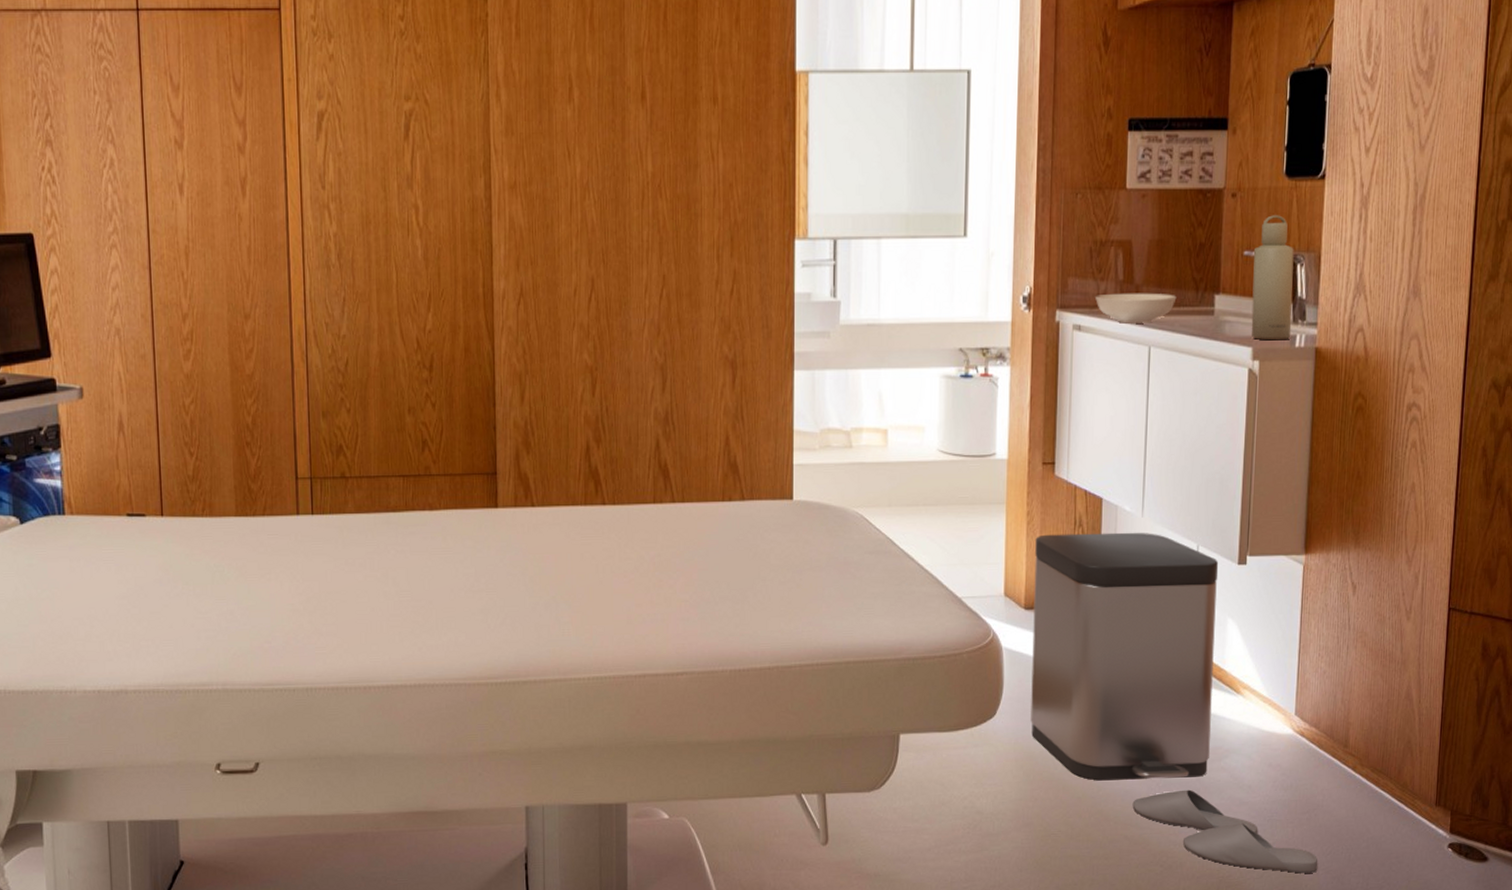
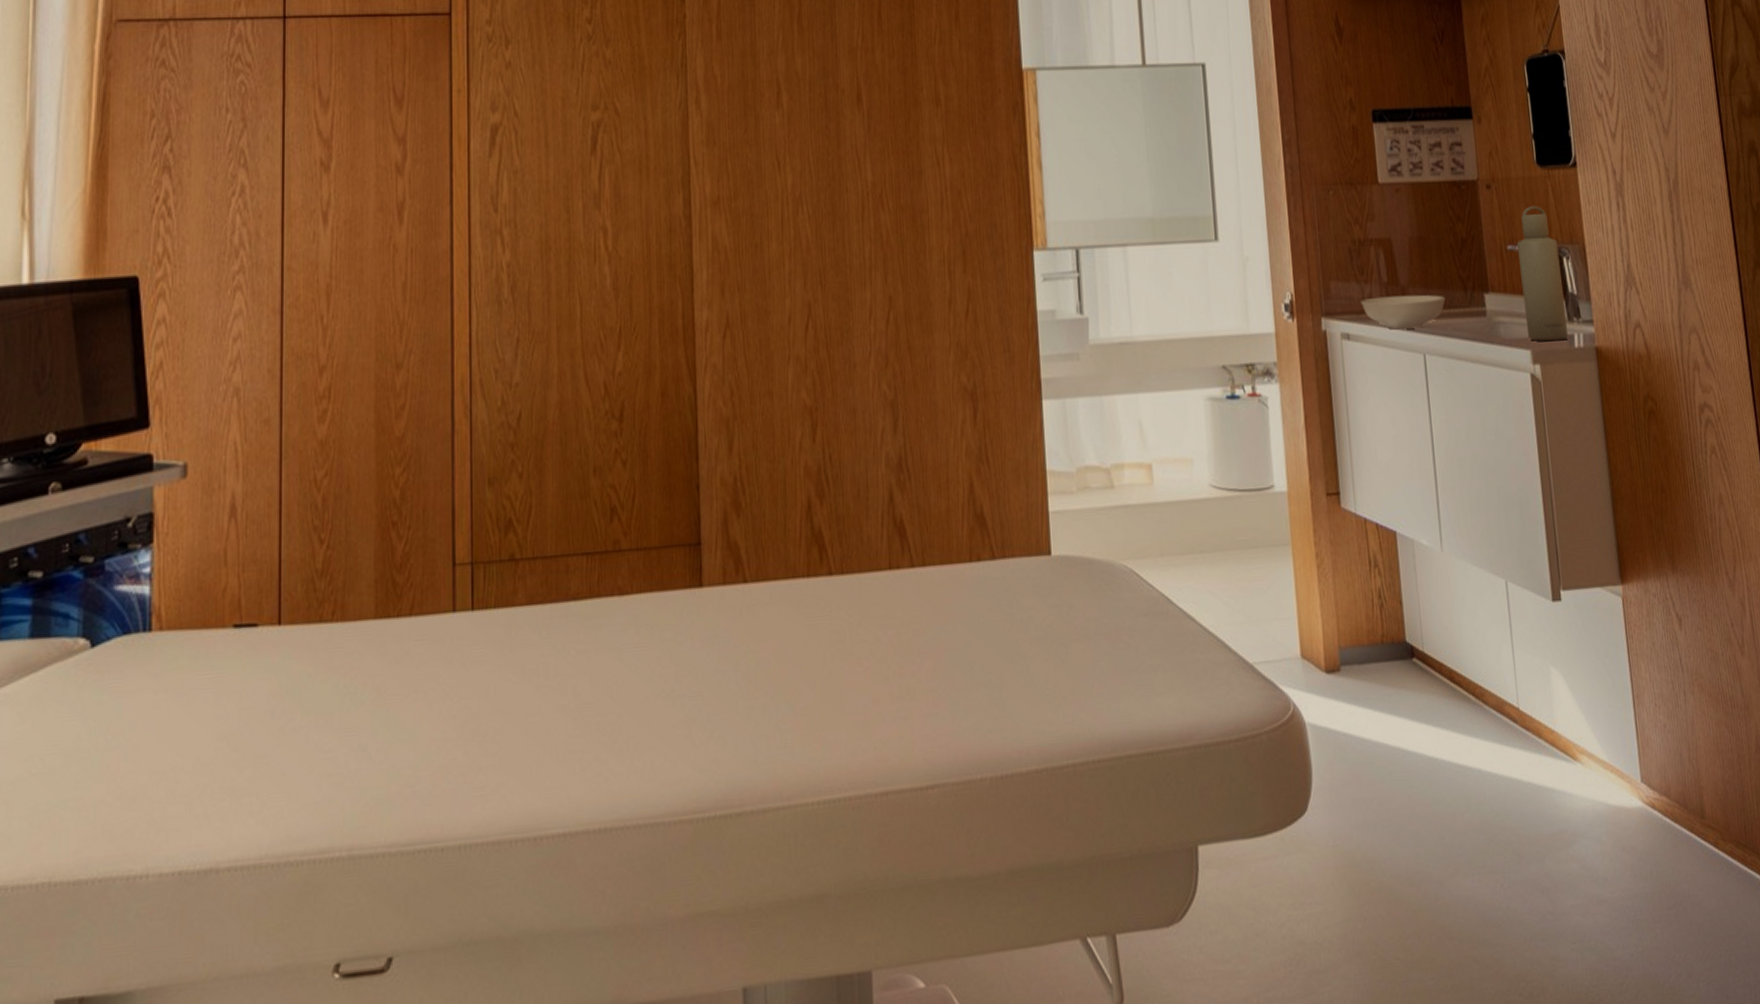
pedal bin: present [1030,532,1219,781] -> none [1328,569,1556,887]
slippers: present [1132,789,1318,874] -> none [1476,889,1697,989]

